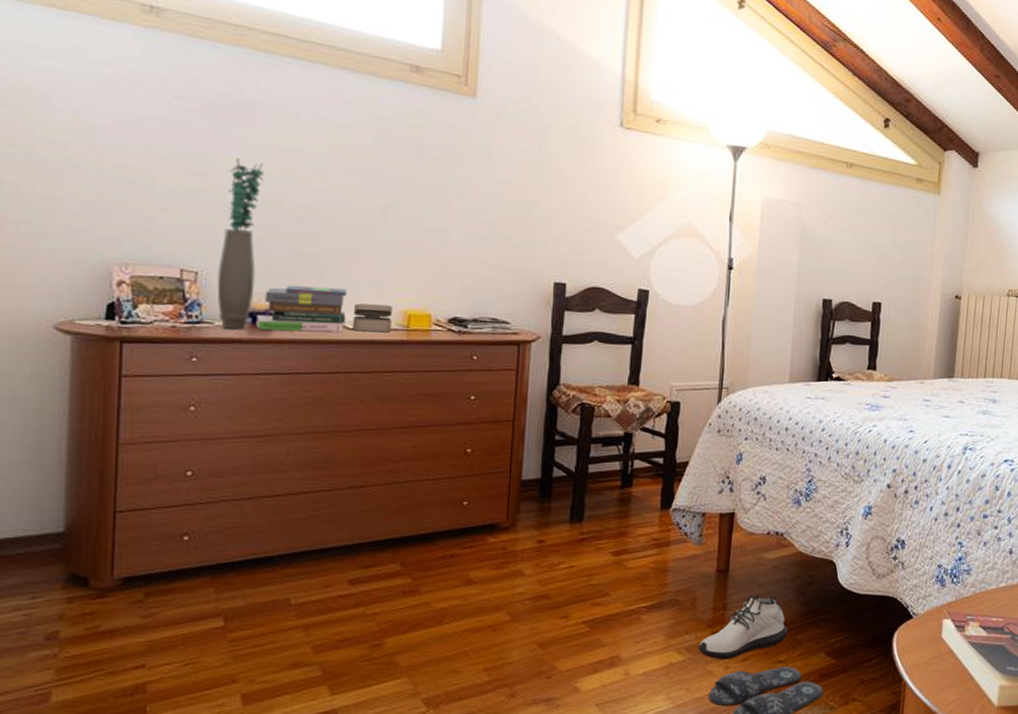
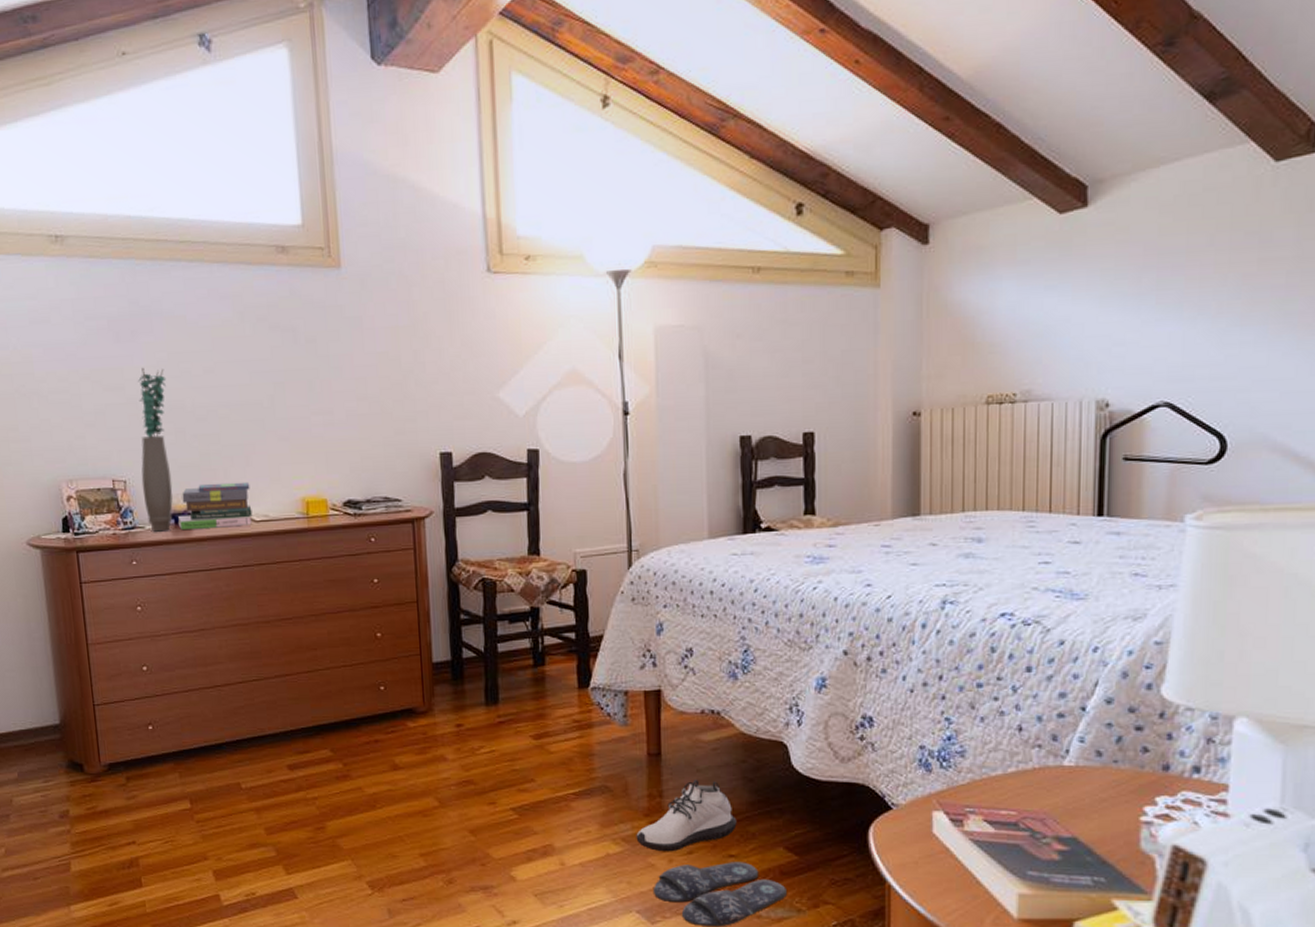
jewelry box: present [352,303,394,333] -> none [257,494,293,523]

